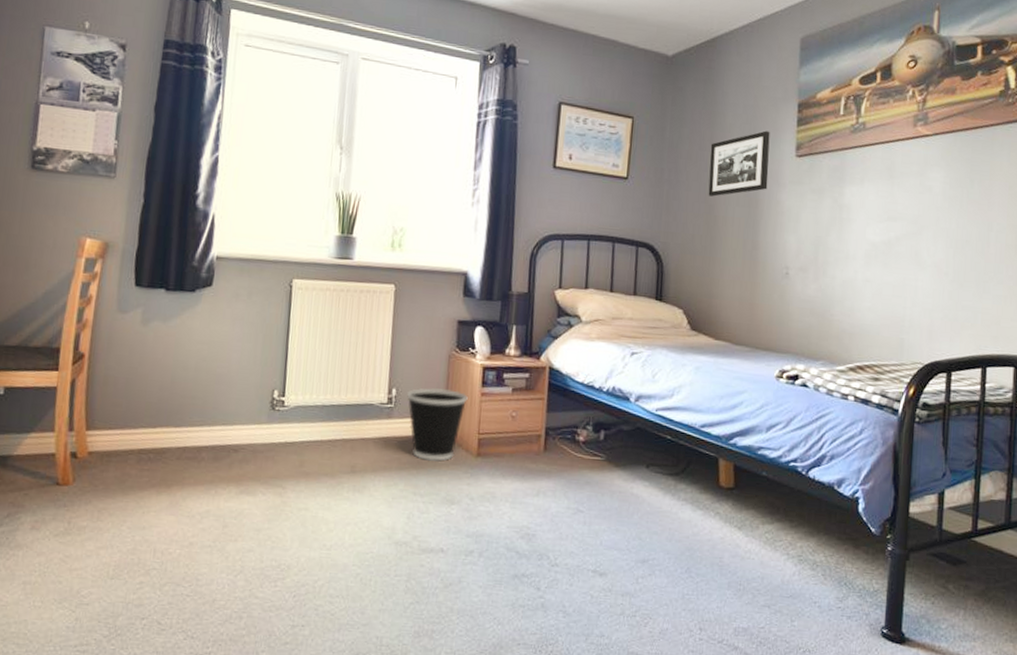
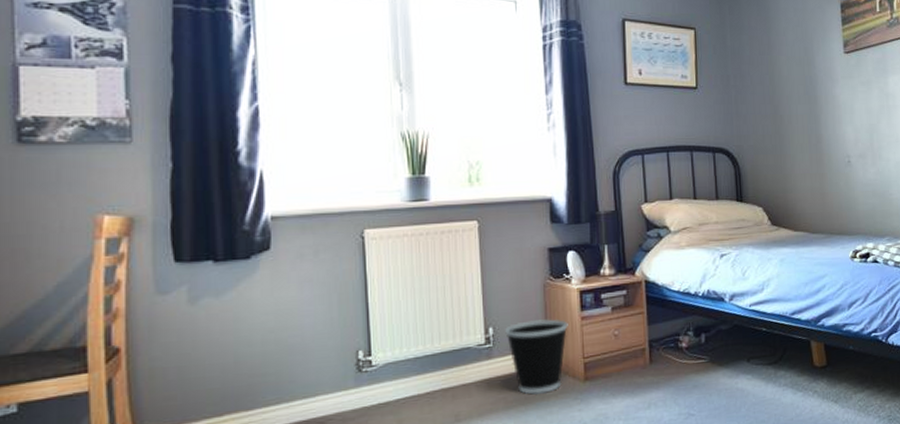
picture frame: present [708,130,770,197] -> none [769,31,823,97]

